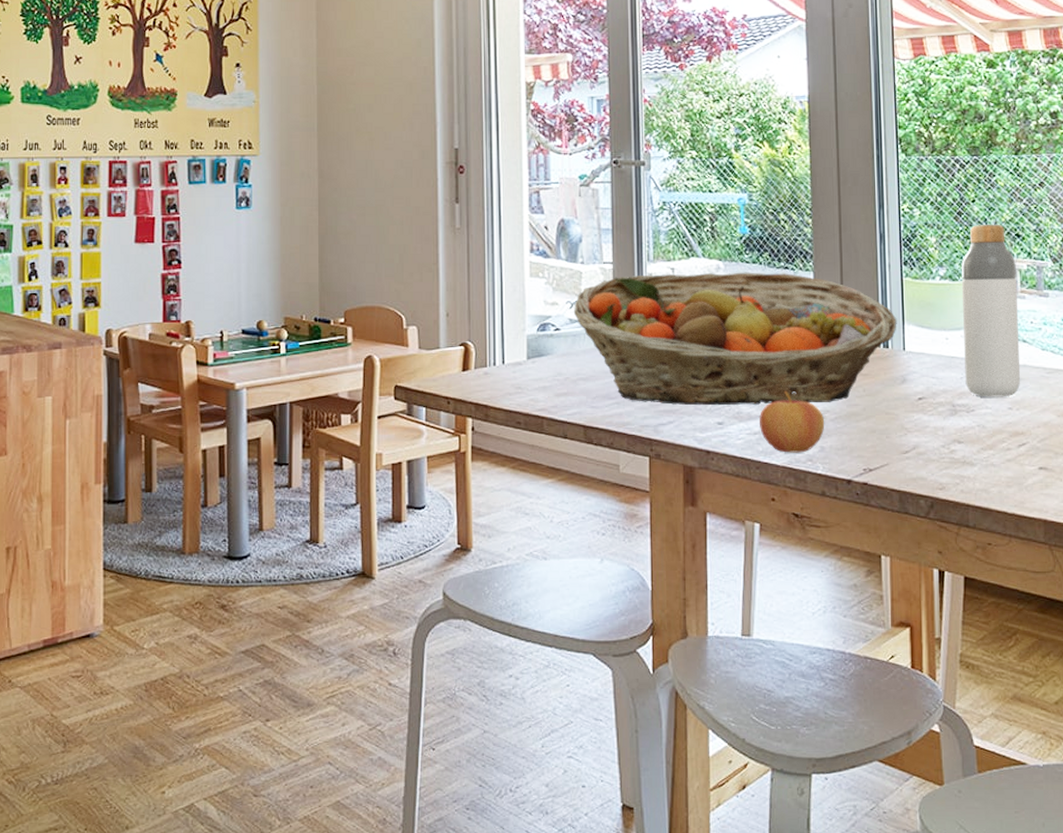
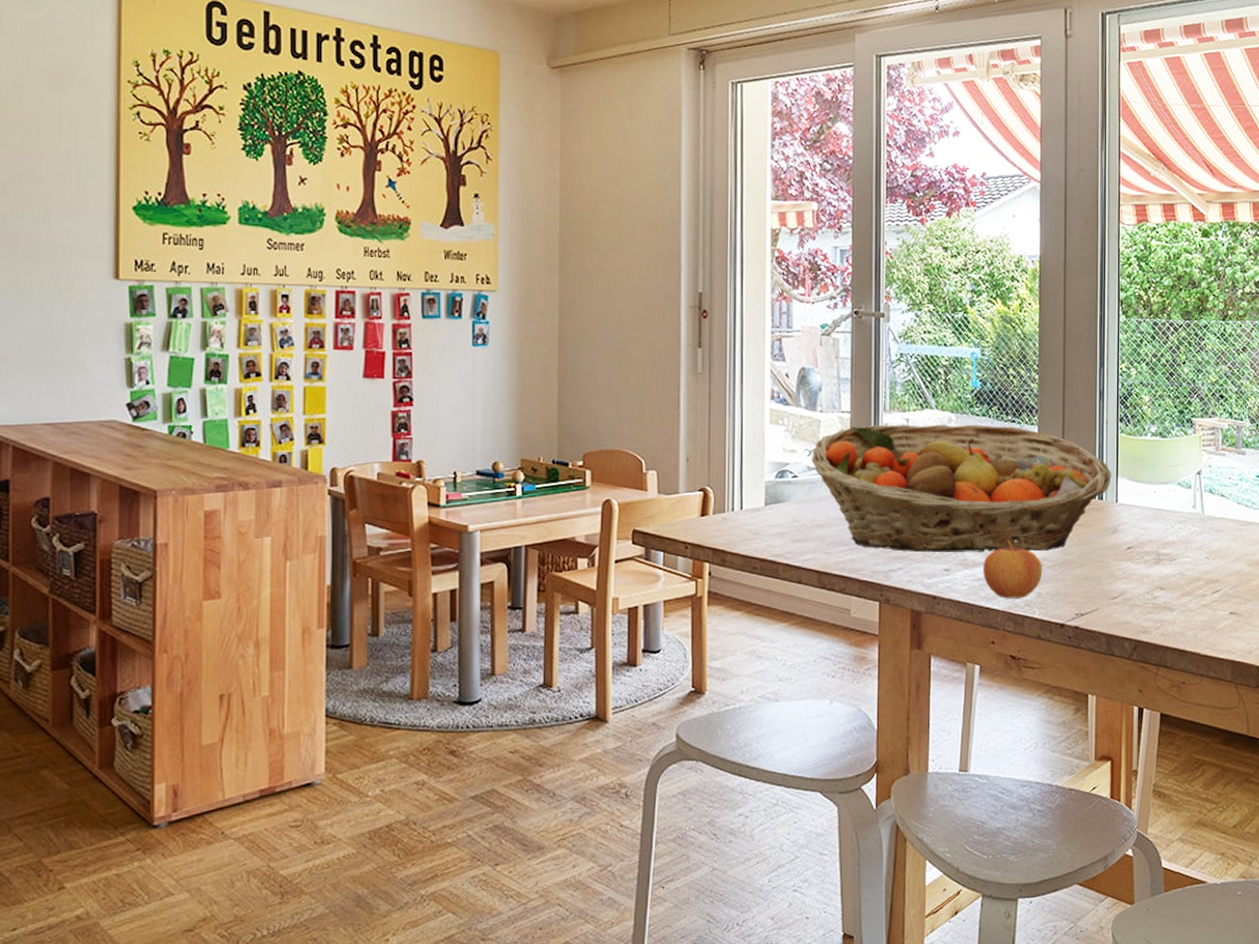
bottle: present [962,224,1021,397] -> none [1169,385,1219,548]

